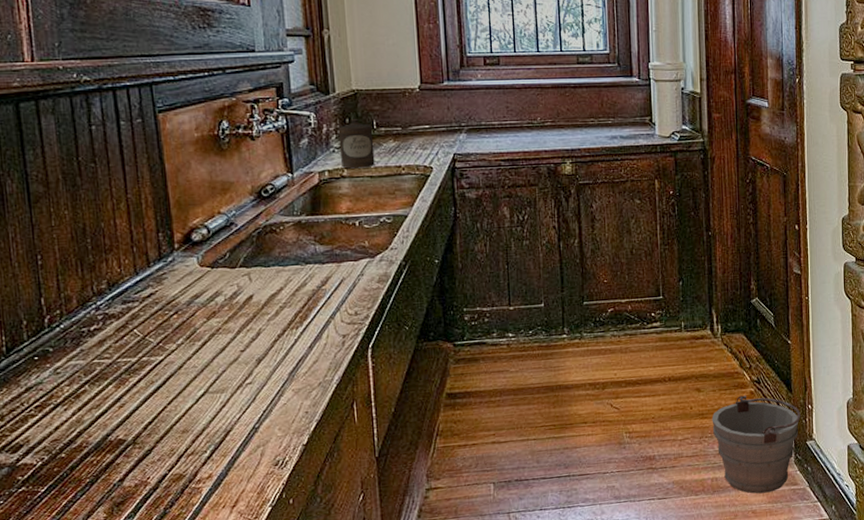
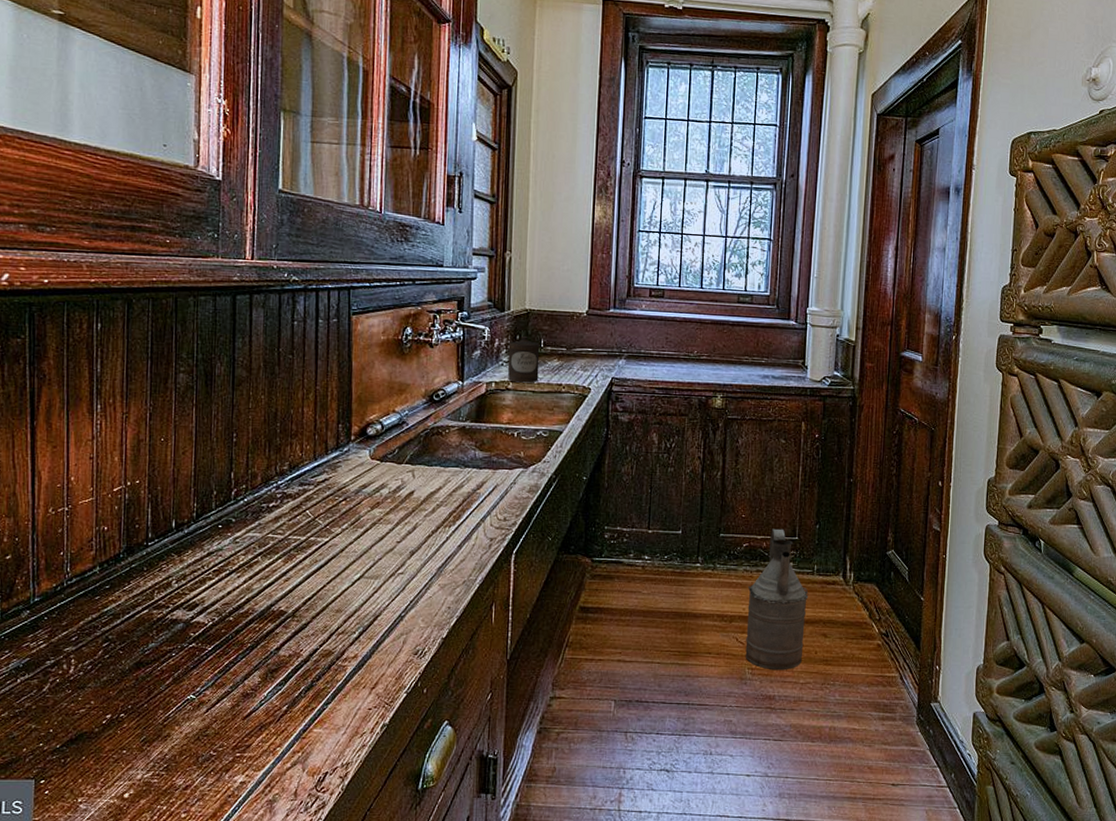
watering can: none [618,289,679,431] -> present [745,528,809,670]
bucket: present [712,395,801,494] -> none [835,647,928,750]

